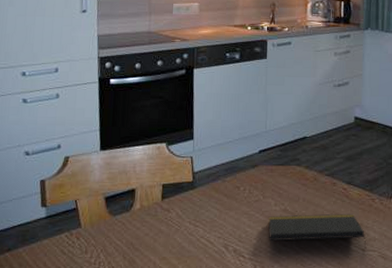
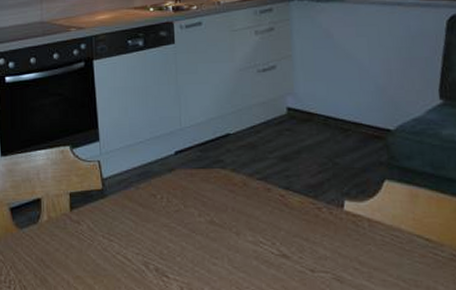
notepad: present [268,213,366,248] -> none [192,225,315,269]

